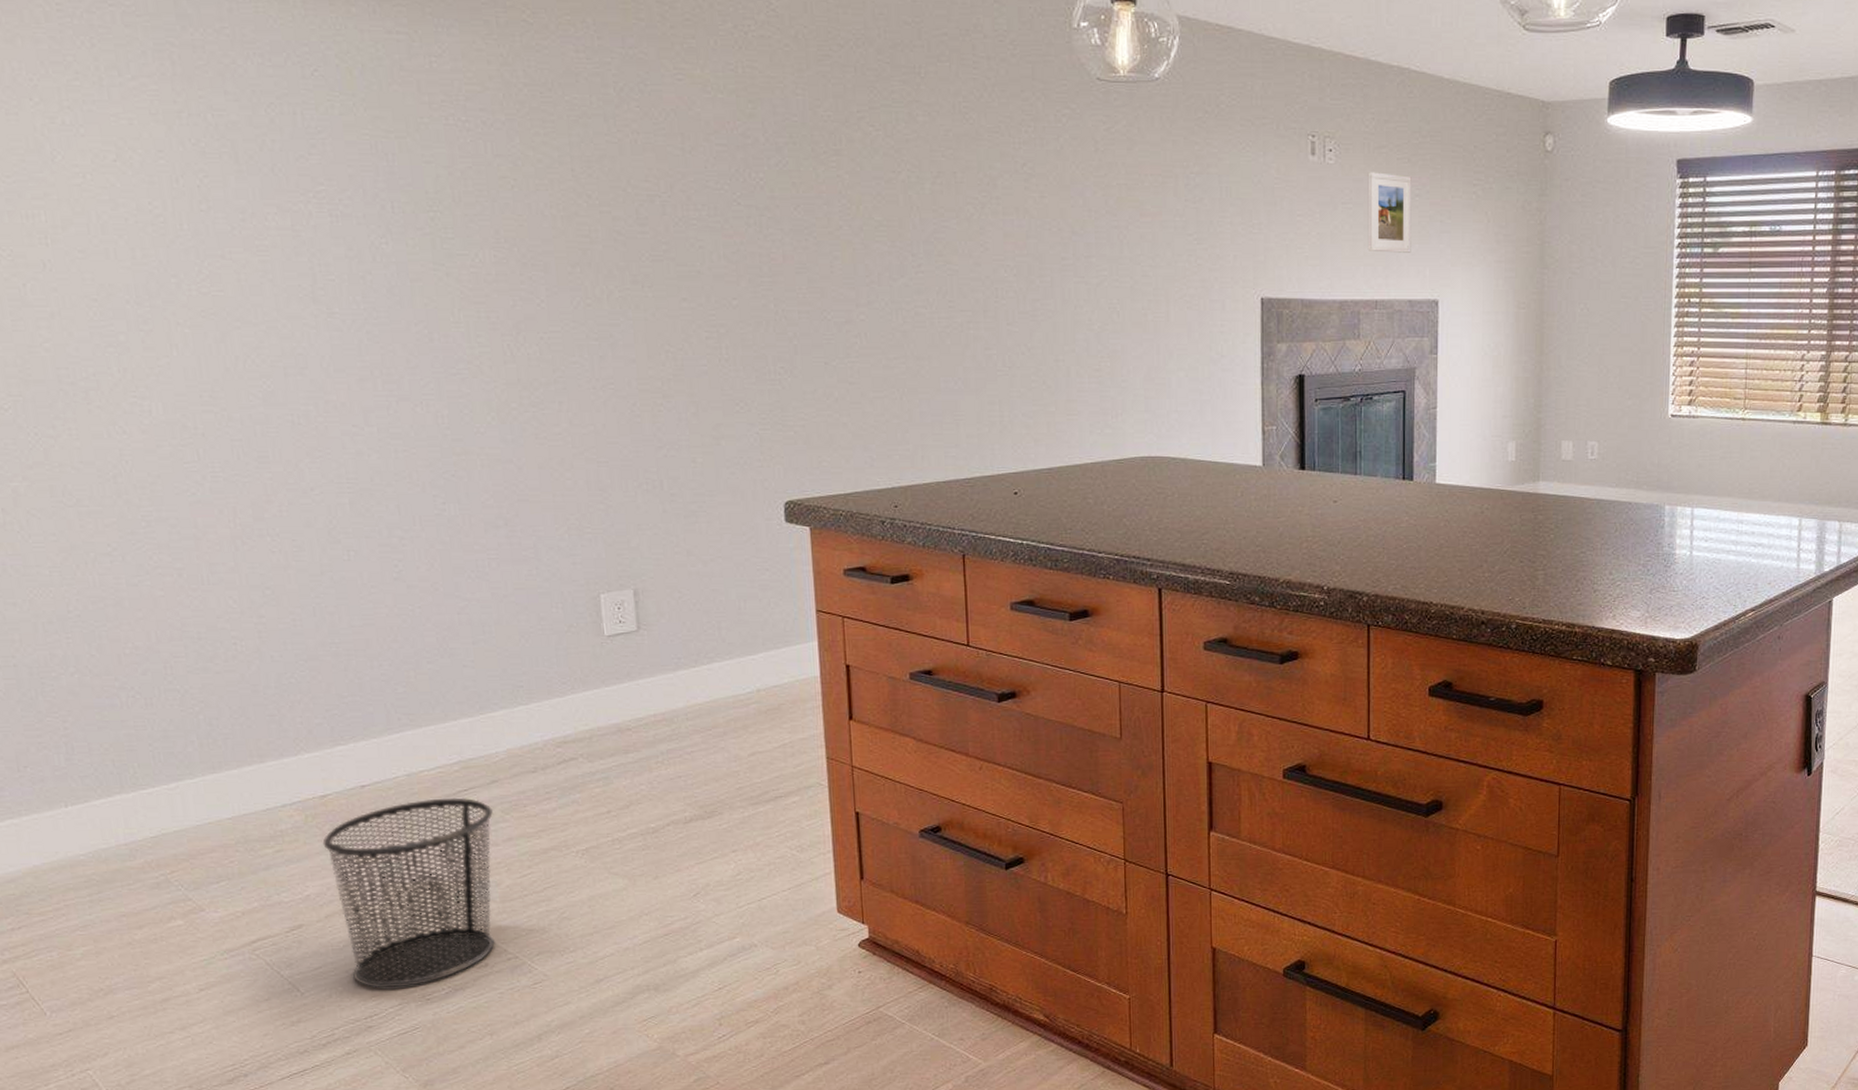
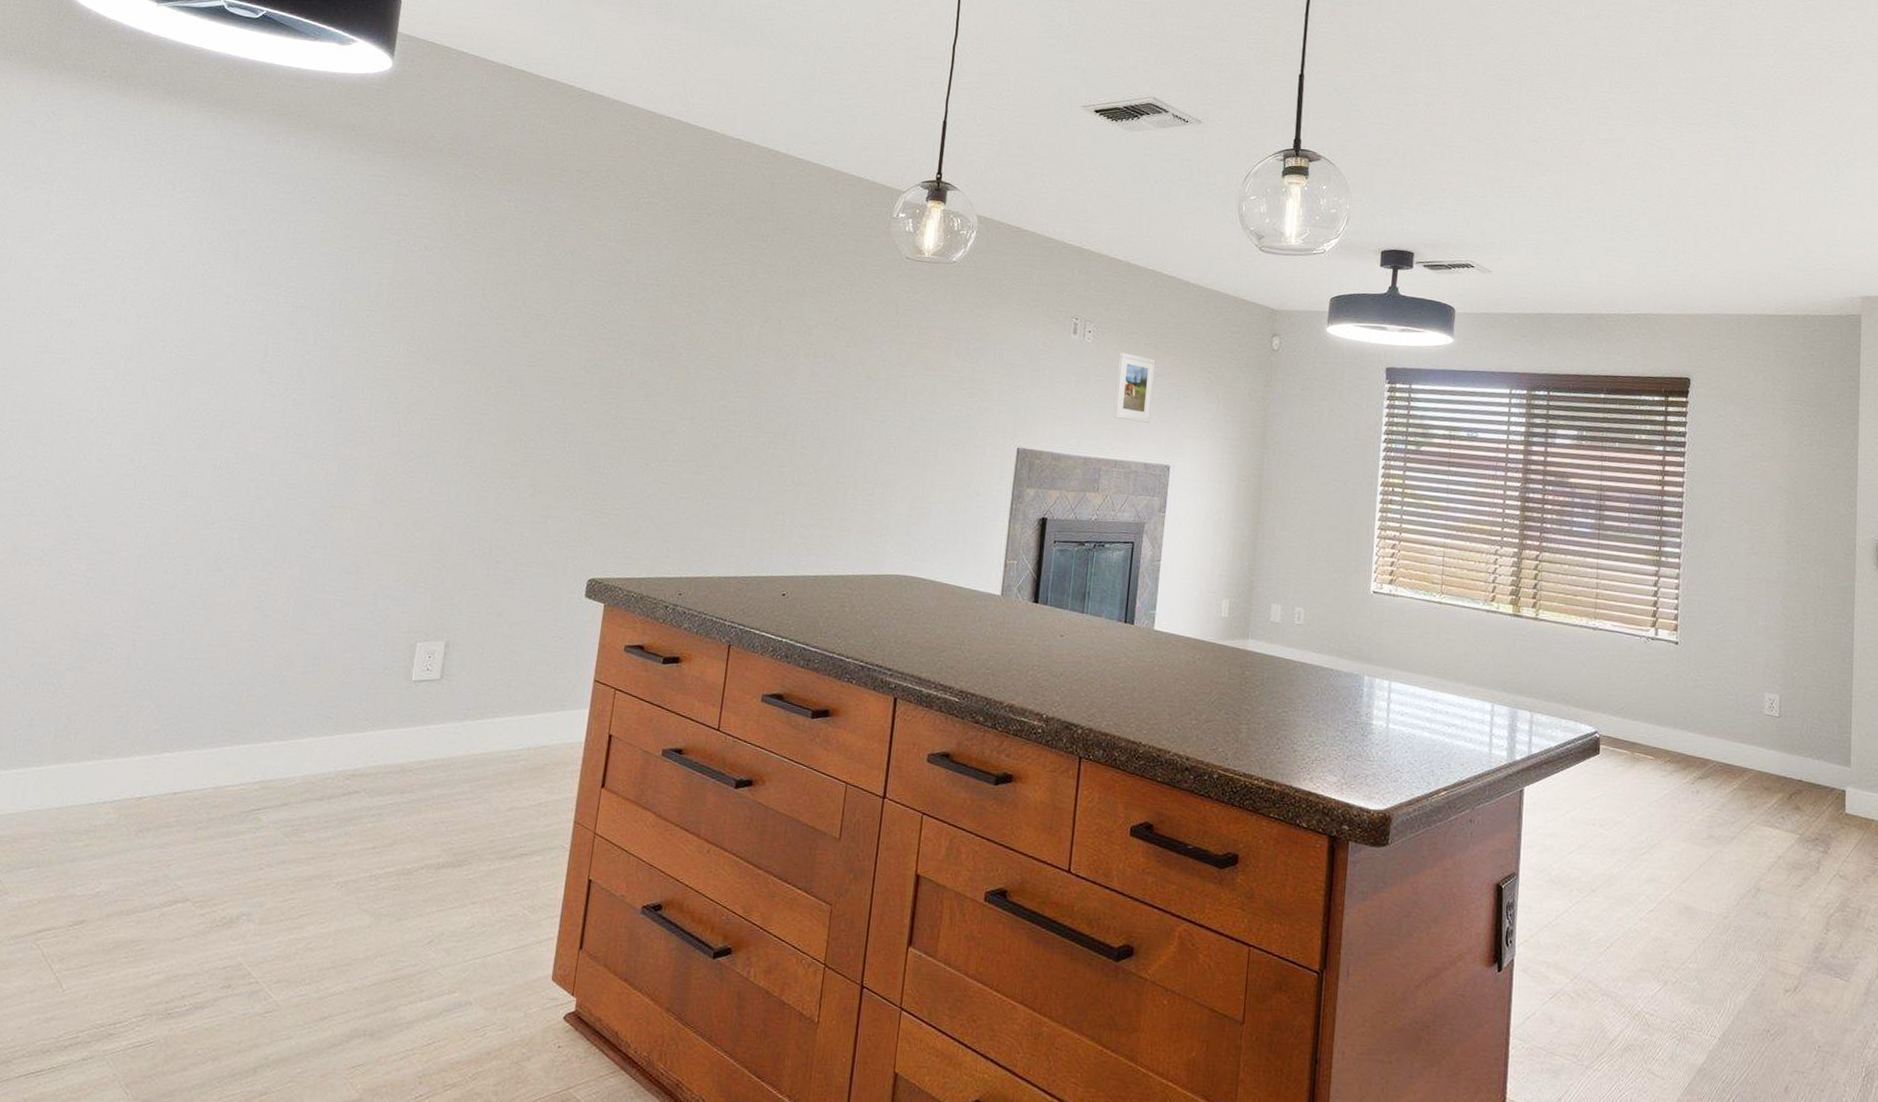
waste bin: present [322,797,495,989] -> none [111,813,277,998]

